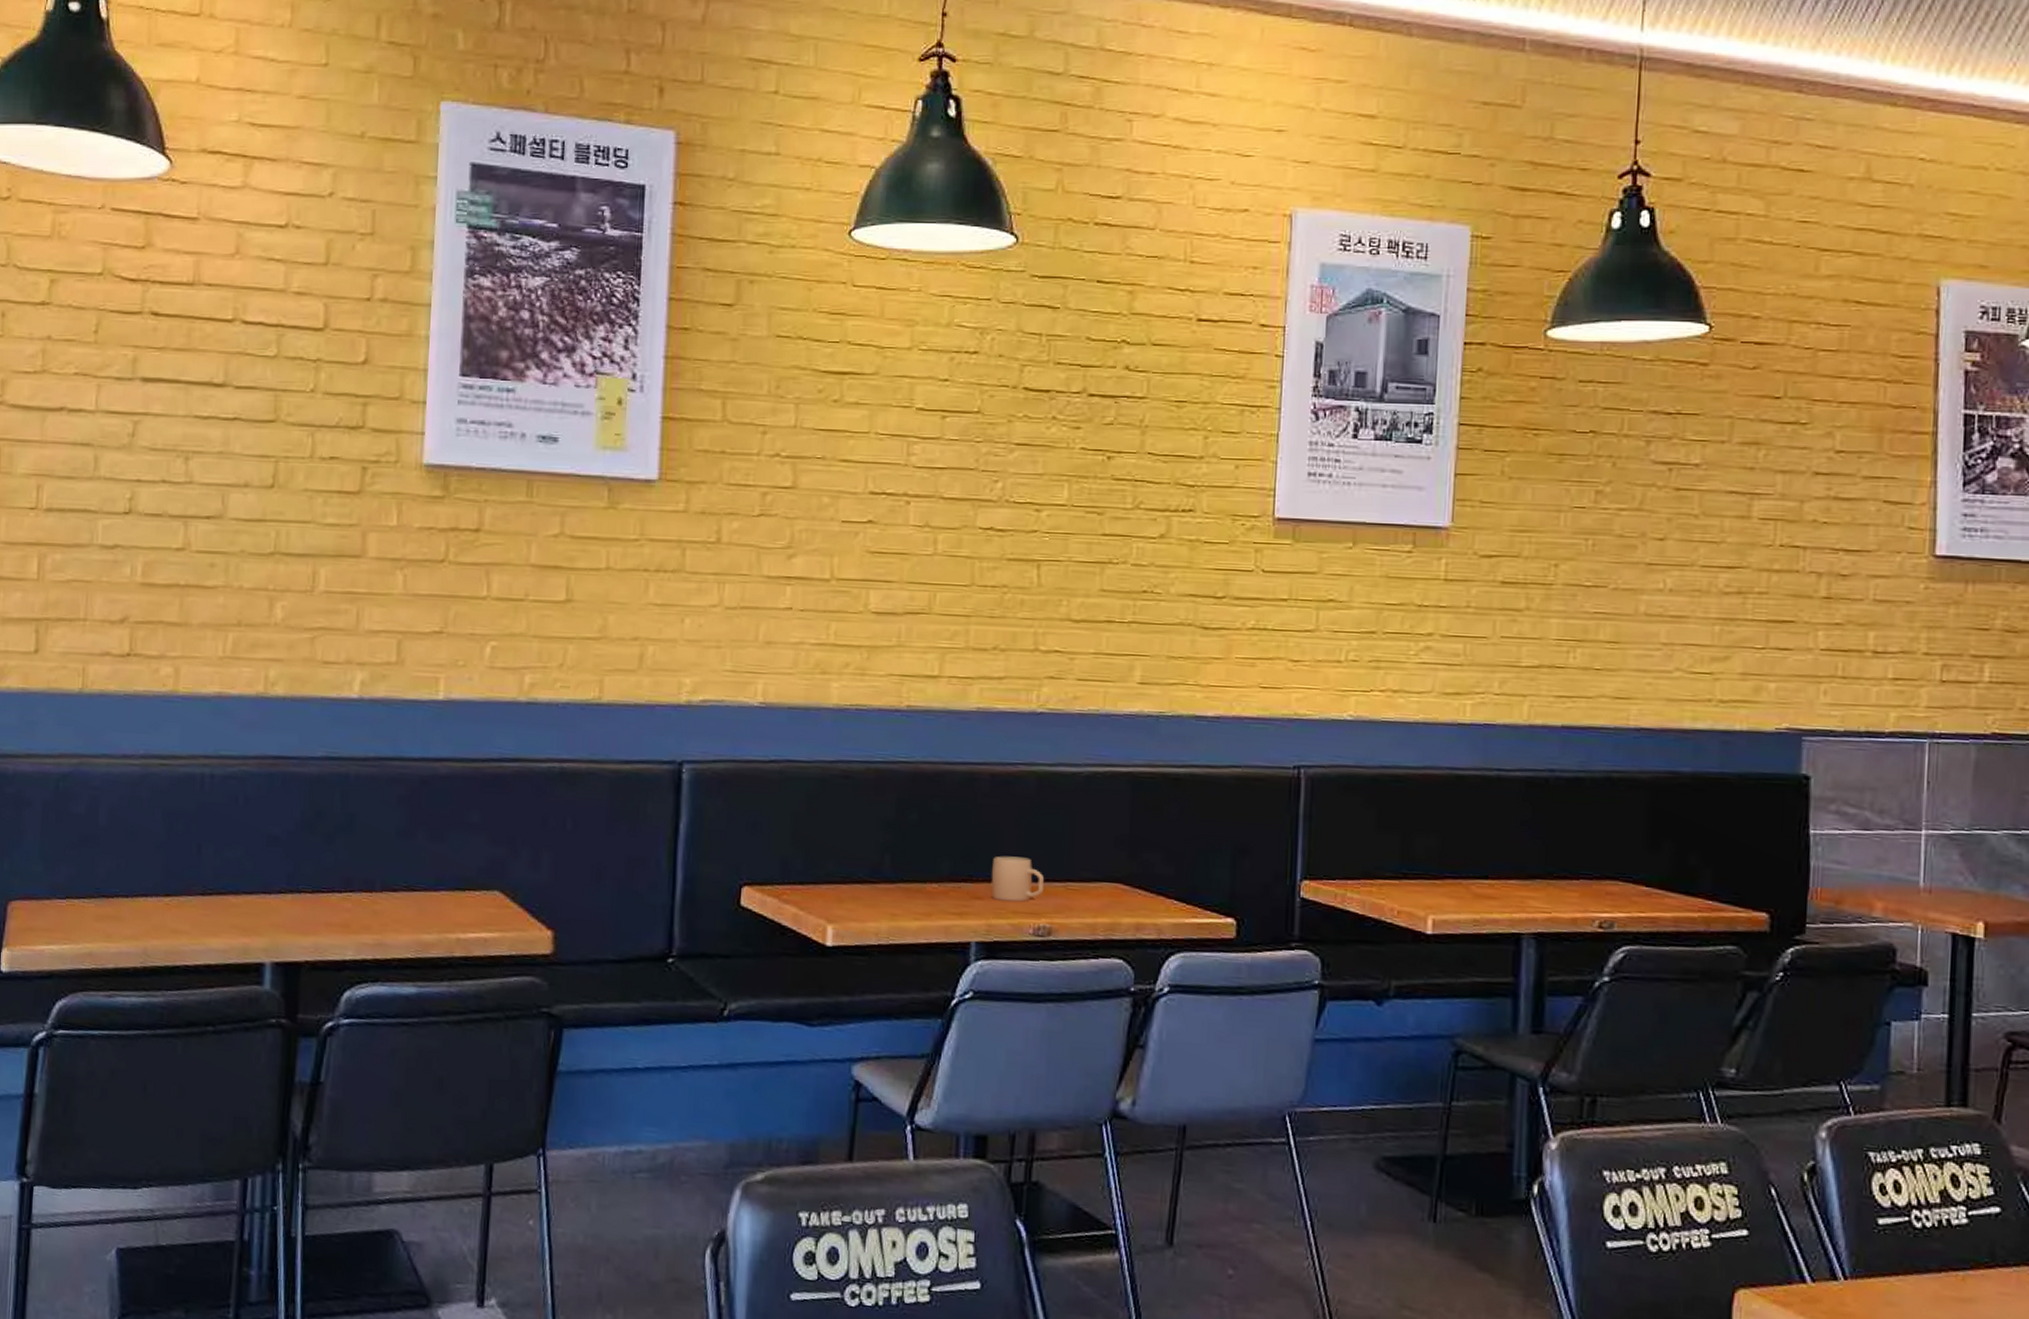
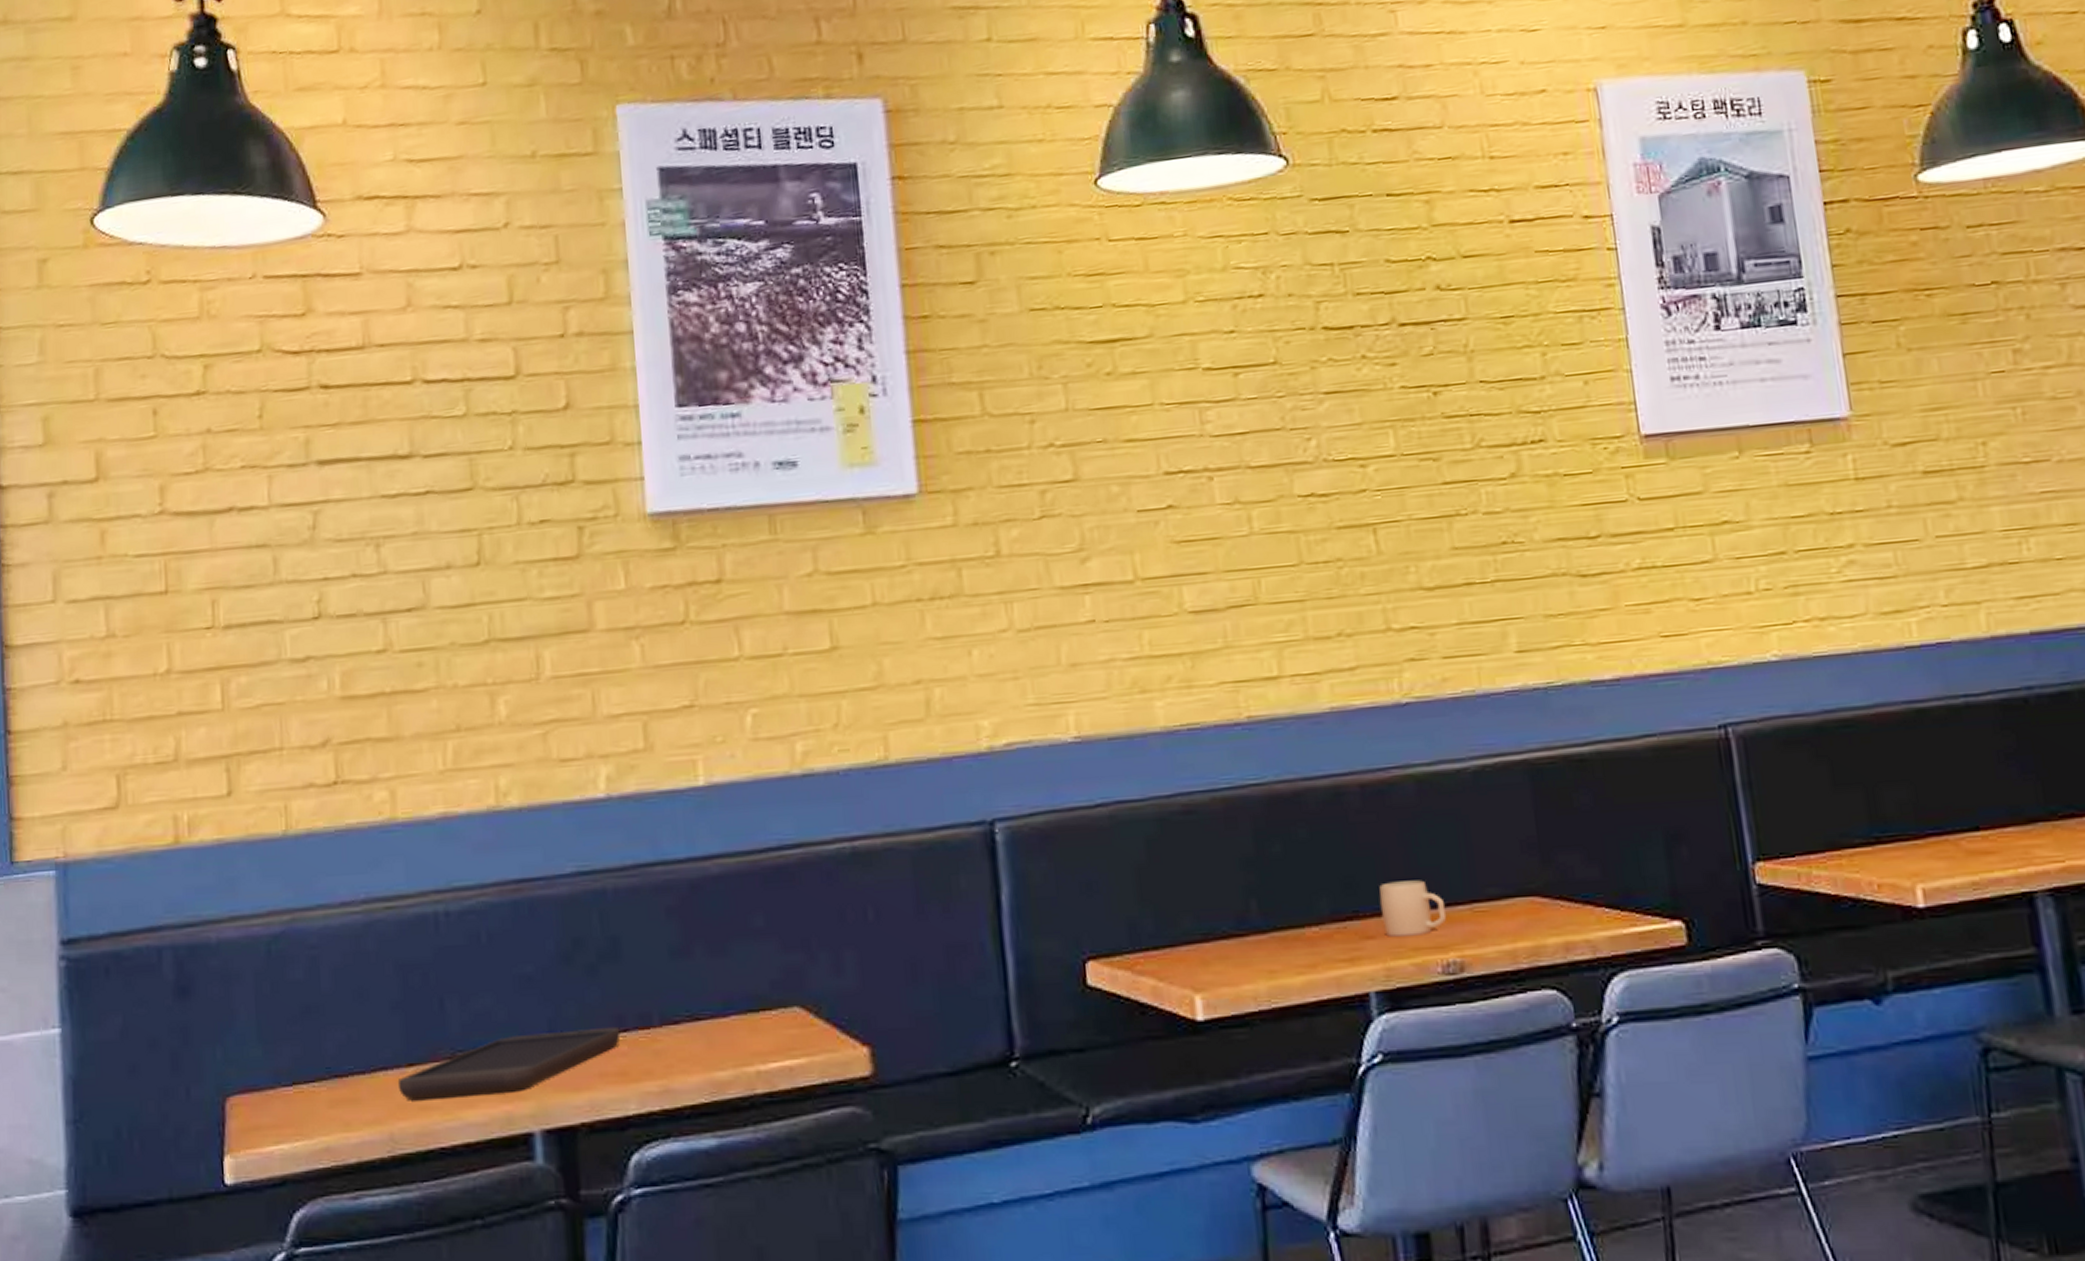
tray: none [155,882,347,928] -> present [397,1026,621,1100]

